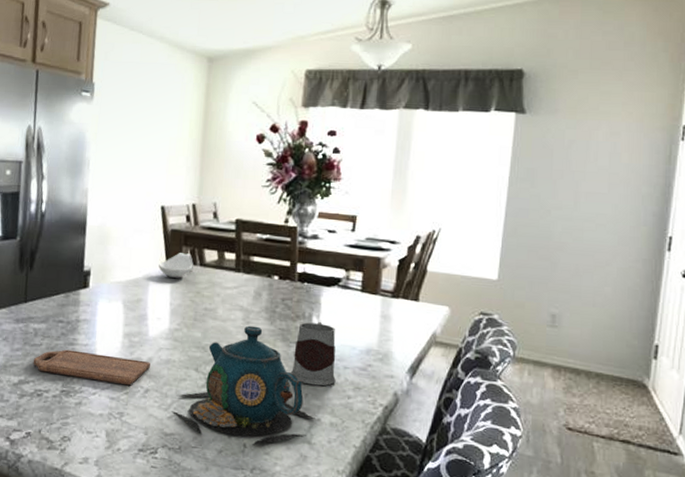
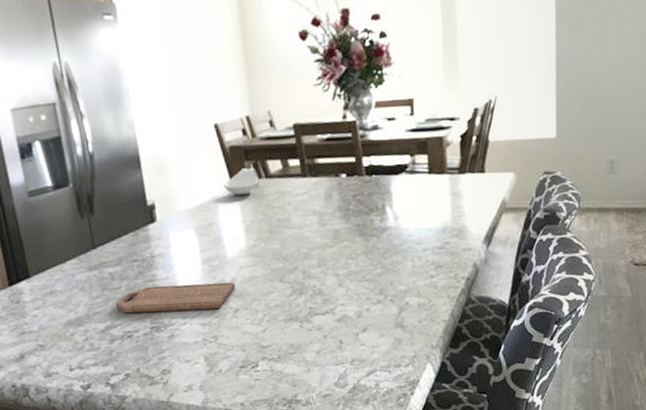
teapot: present [171,325,316,446] -> none [265,227,405,341]
mug: present [290,321,336,386] -> none [372,210,417,273]

